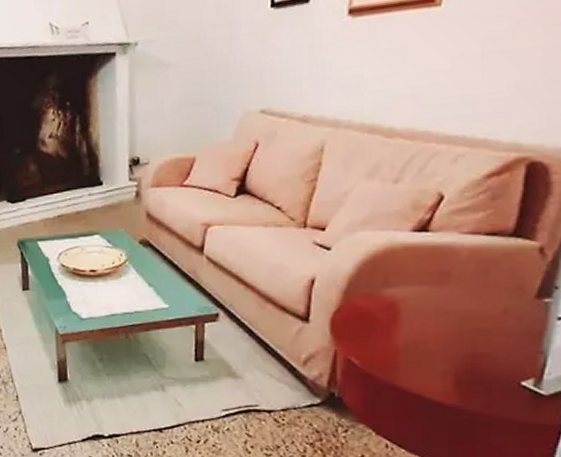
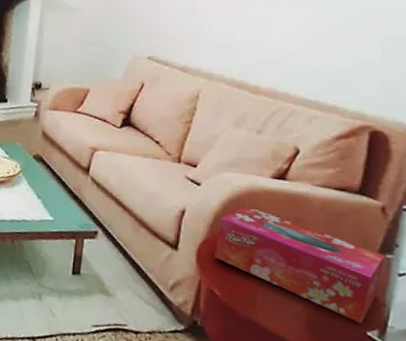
tissue box: none [350,265,544,374] -> present [214,205,386,324]

